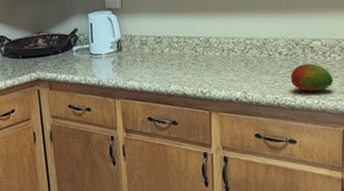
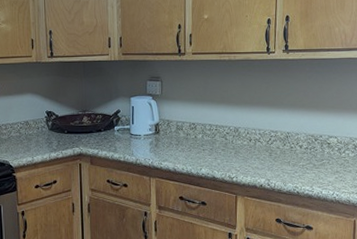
fruit: present [290,63,334,92] -> none [309,157,347,184]

